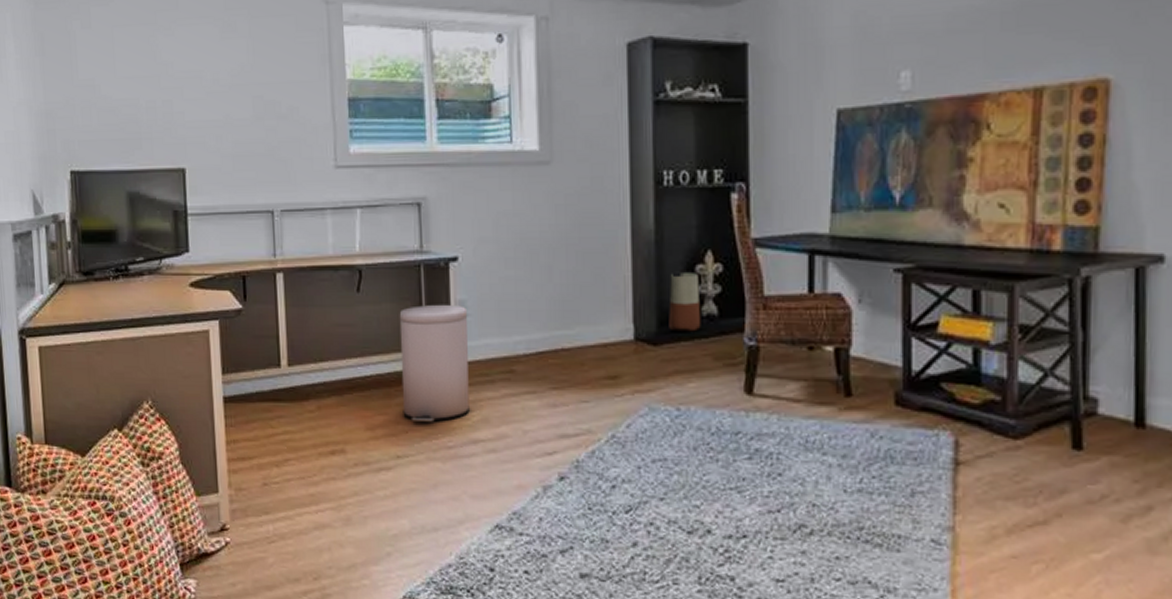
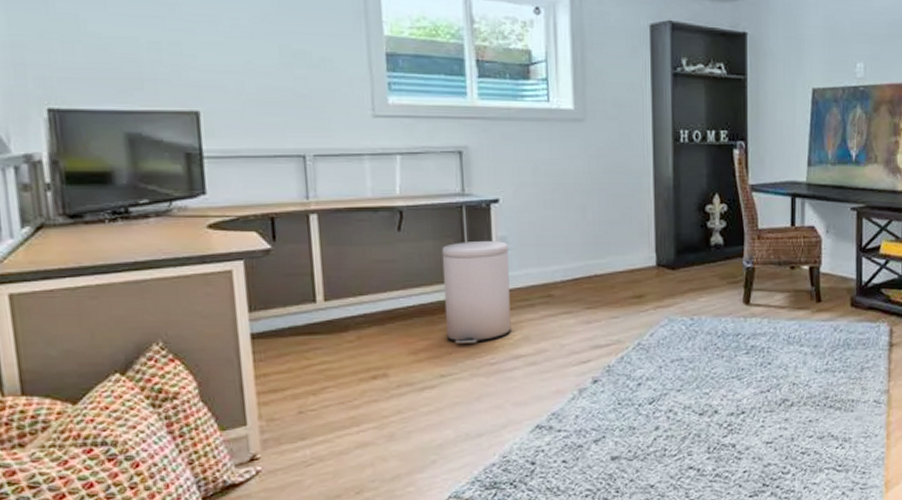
vase: present [668,273,701,332] -> none [684,212,710,258]

